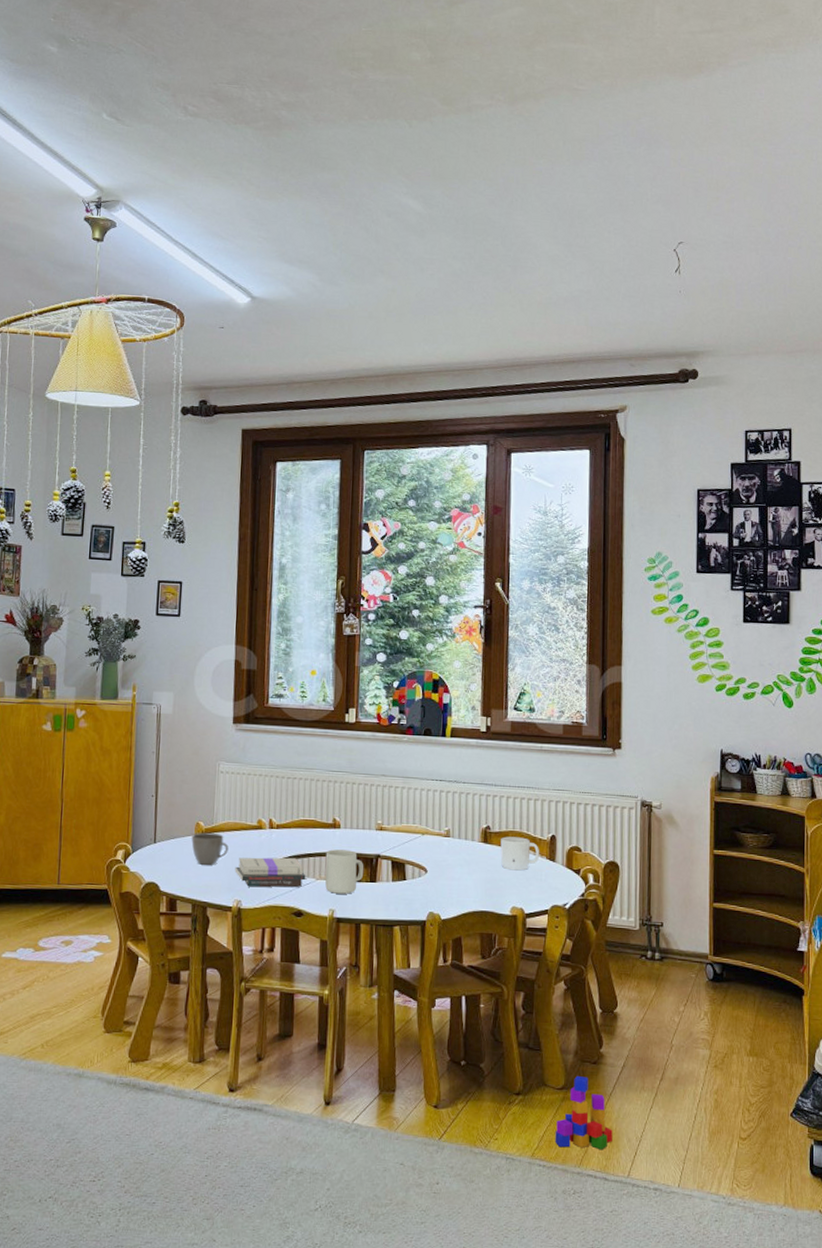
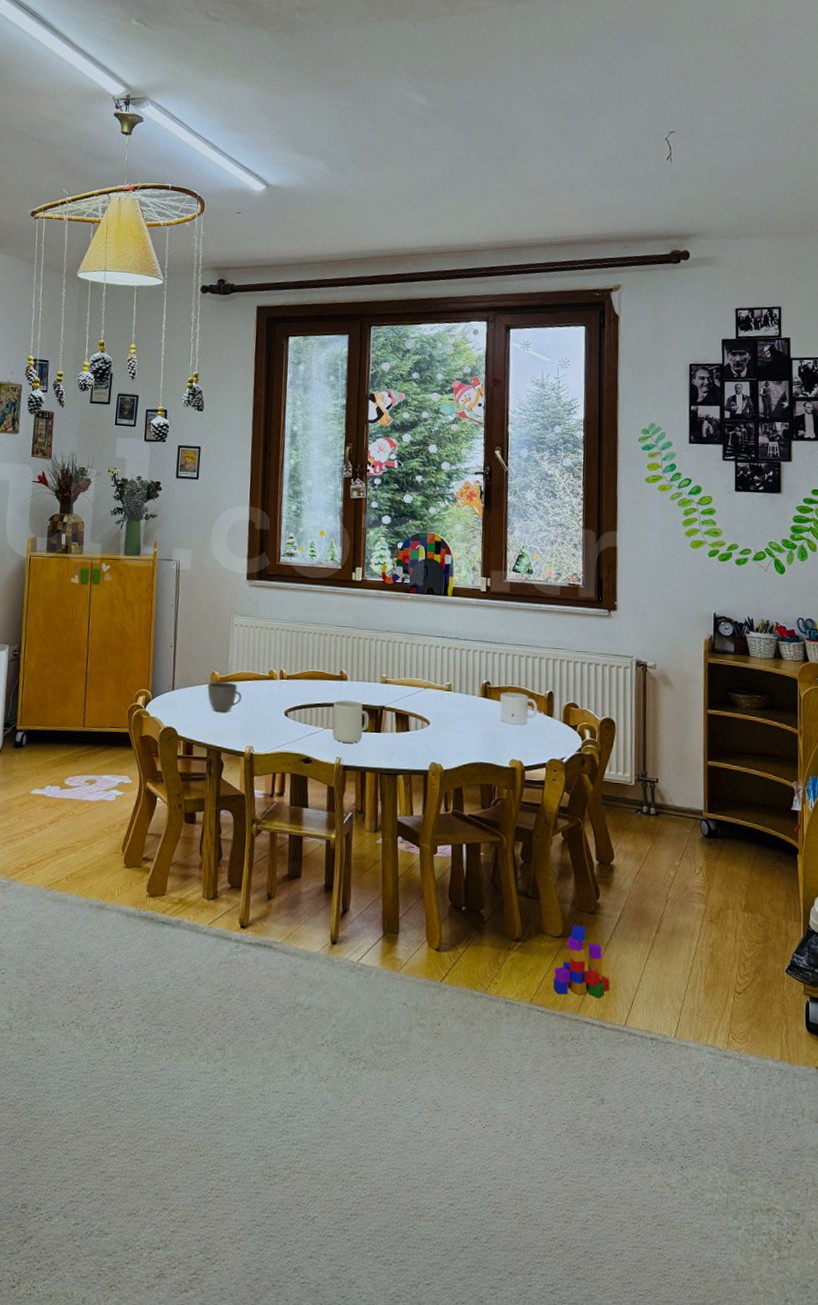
books: present [234,857,306,888] -> none [247,706,315,735]

